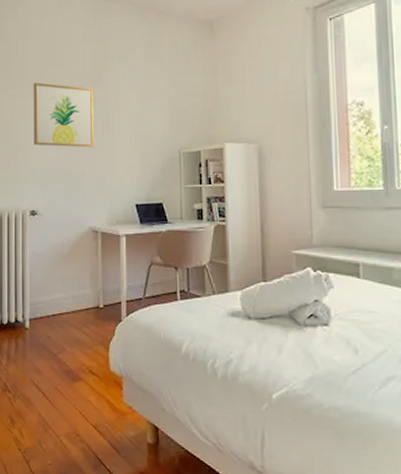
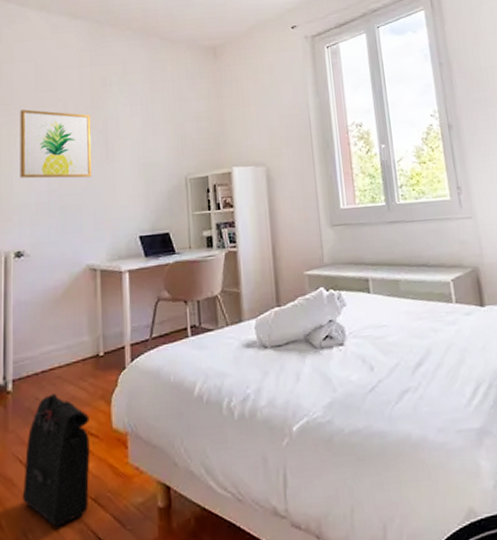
backpack: none [38,335,92,443] -> present [22,393,90,527]

